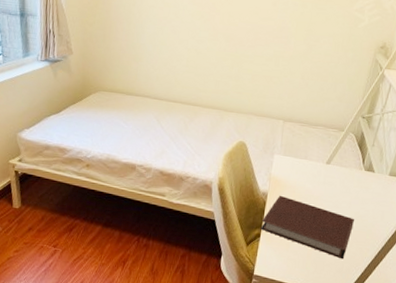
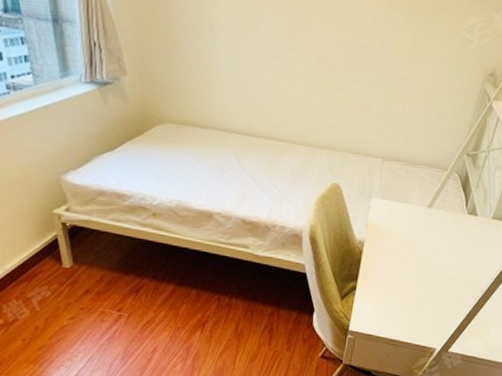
notebook: present [260,195,354,259] -> none [356,243,455,310]

